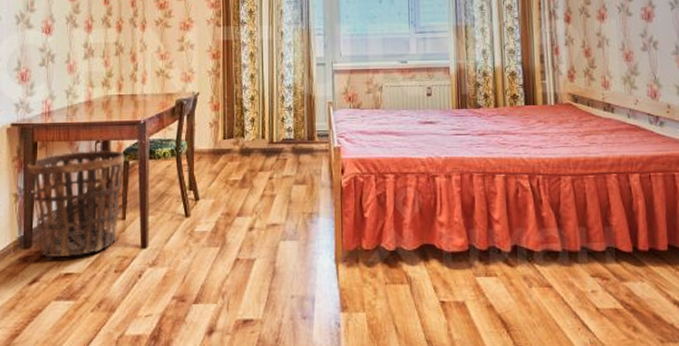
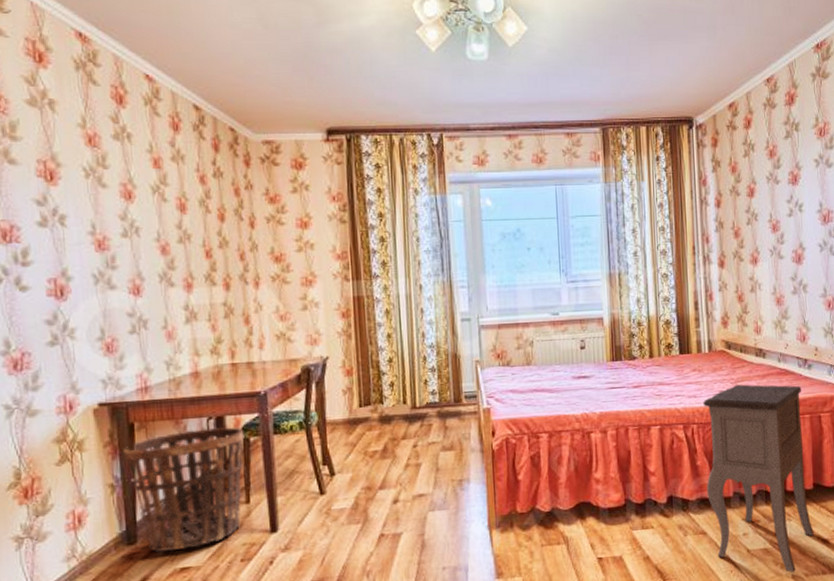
nightstand: none [549,138,669,338] -> present [703,384,814,573]

